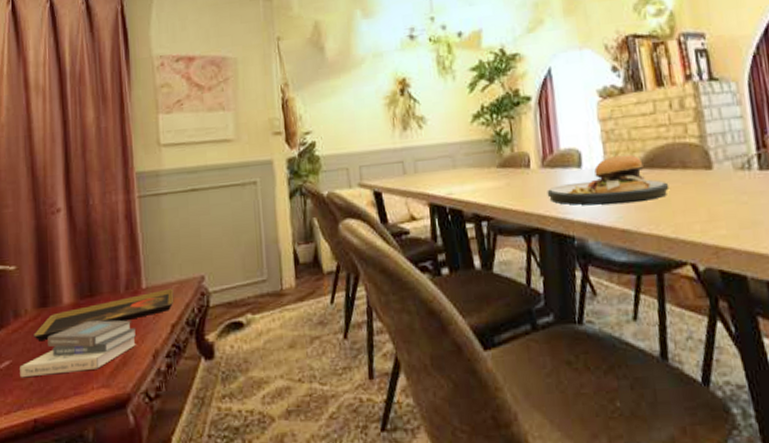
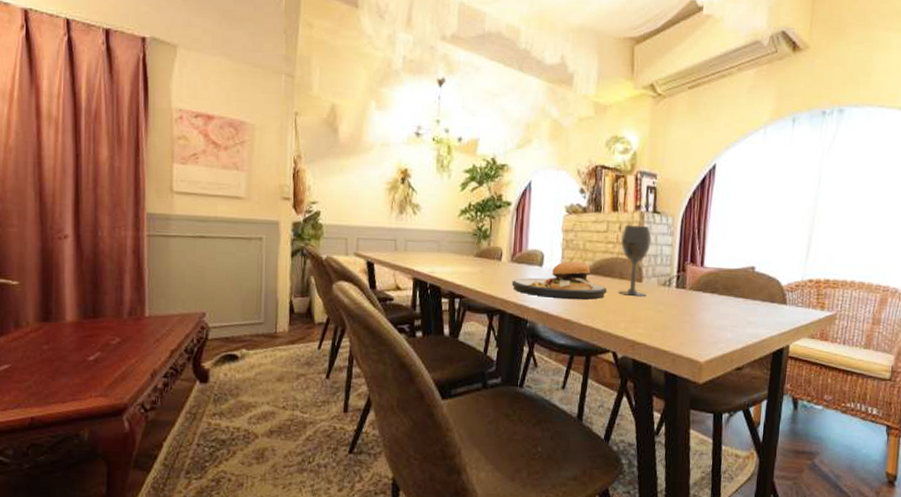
books: present [20,320,137,378] -> none [19,339,137,381]
decorative tray: present [34,288,174,340] -> none [34,319,175,350]
wine glass: none [674,97,722,189] -> present [619,224,652,296]

